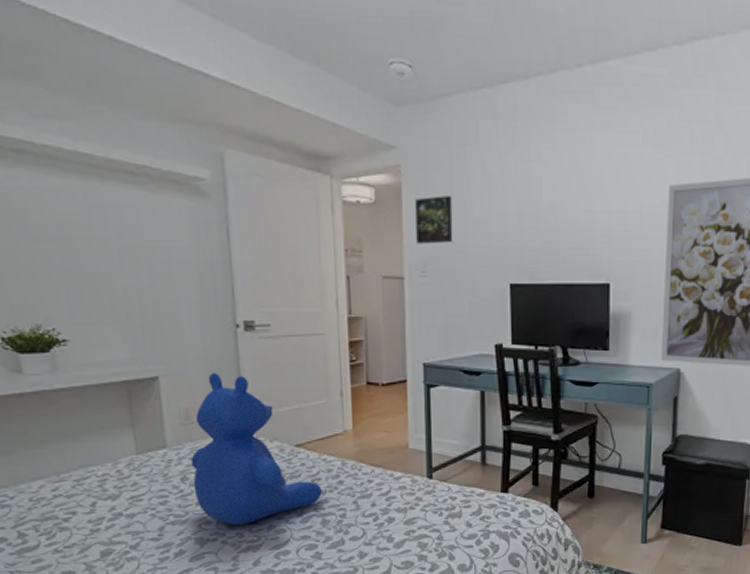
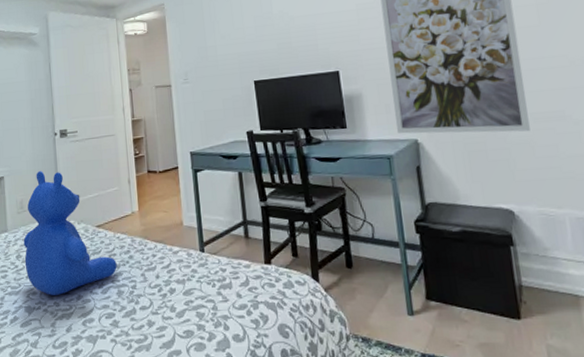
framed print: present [415,196,453,244] -> none [176,20,206,59]

